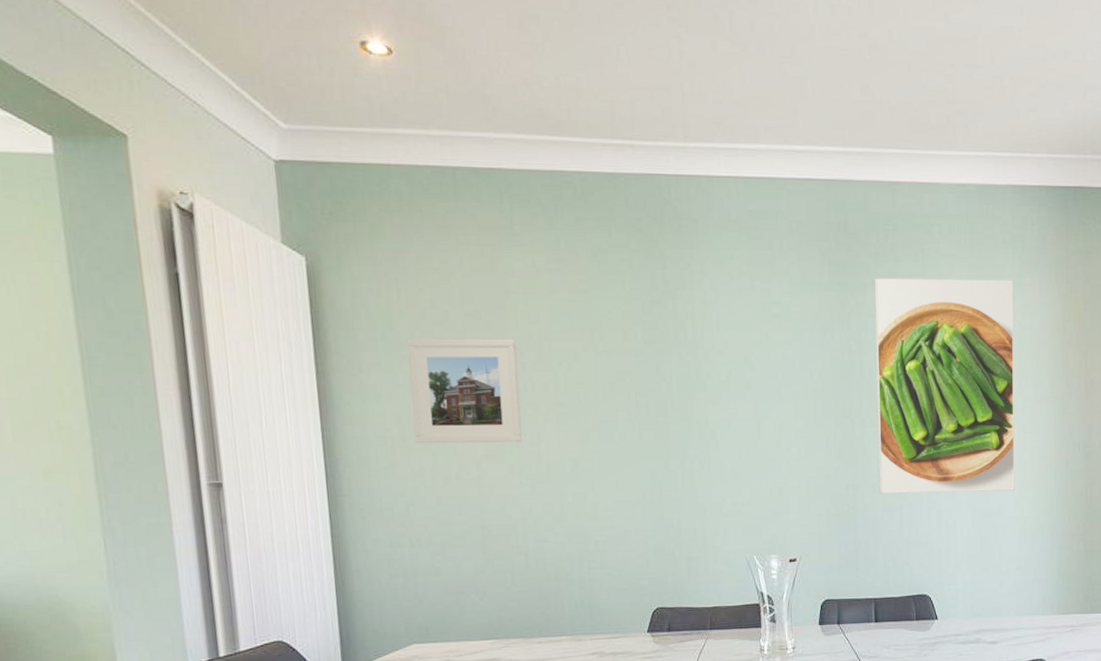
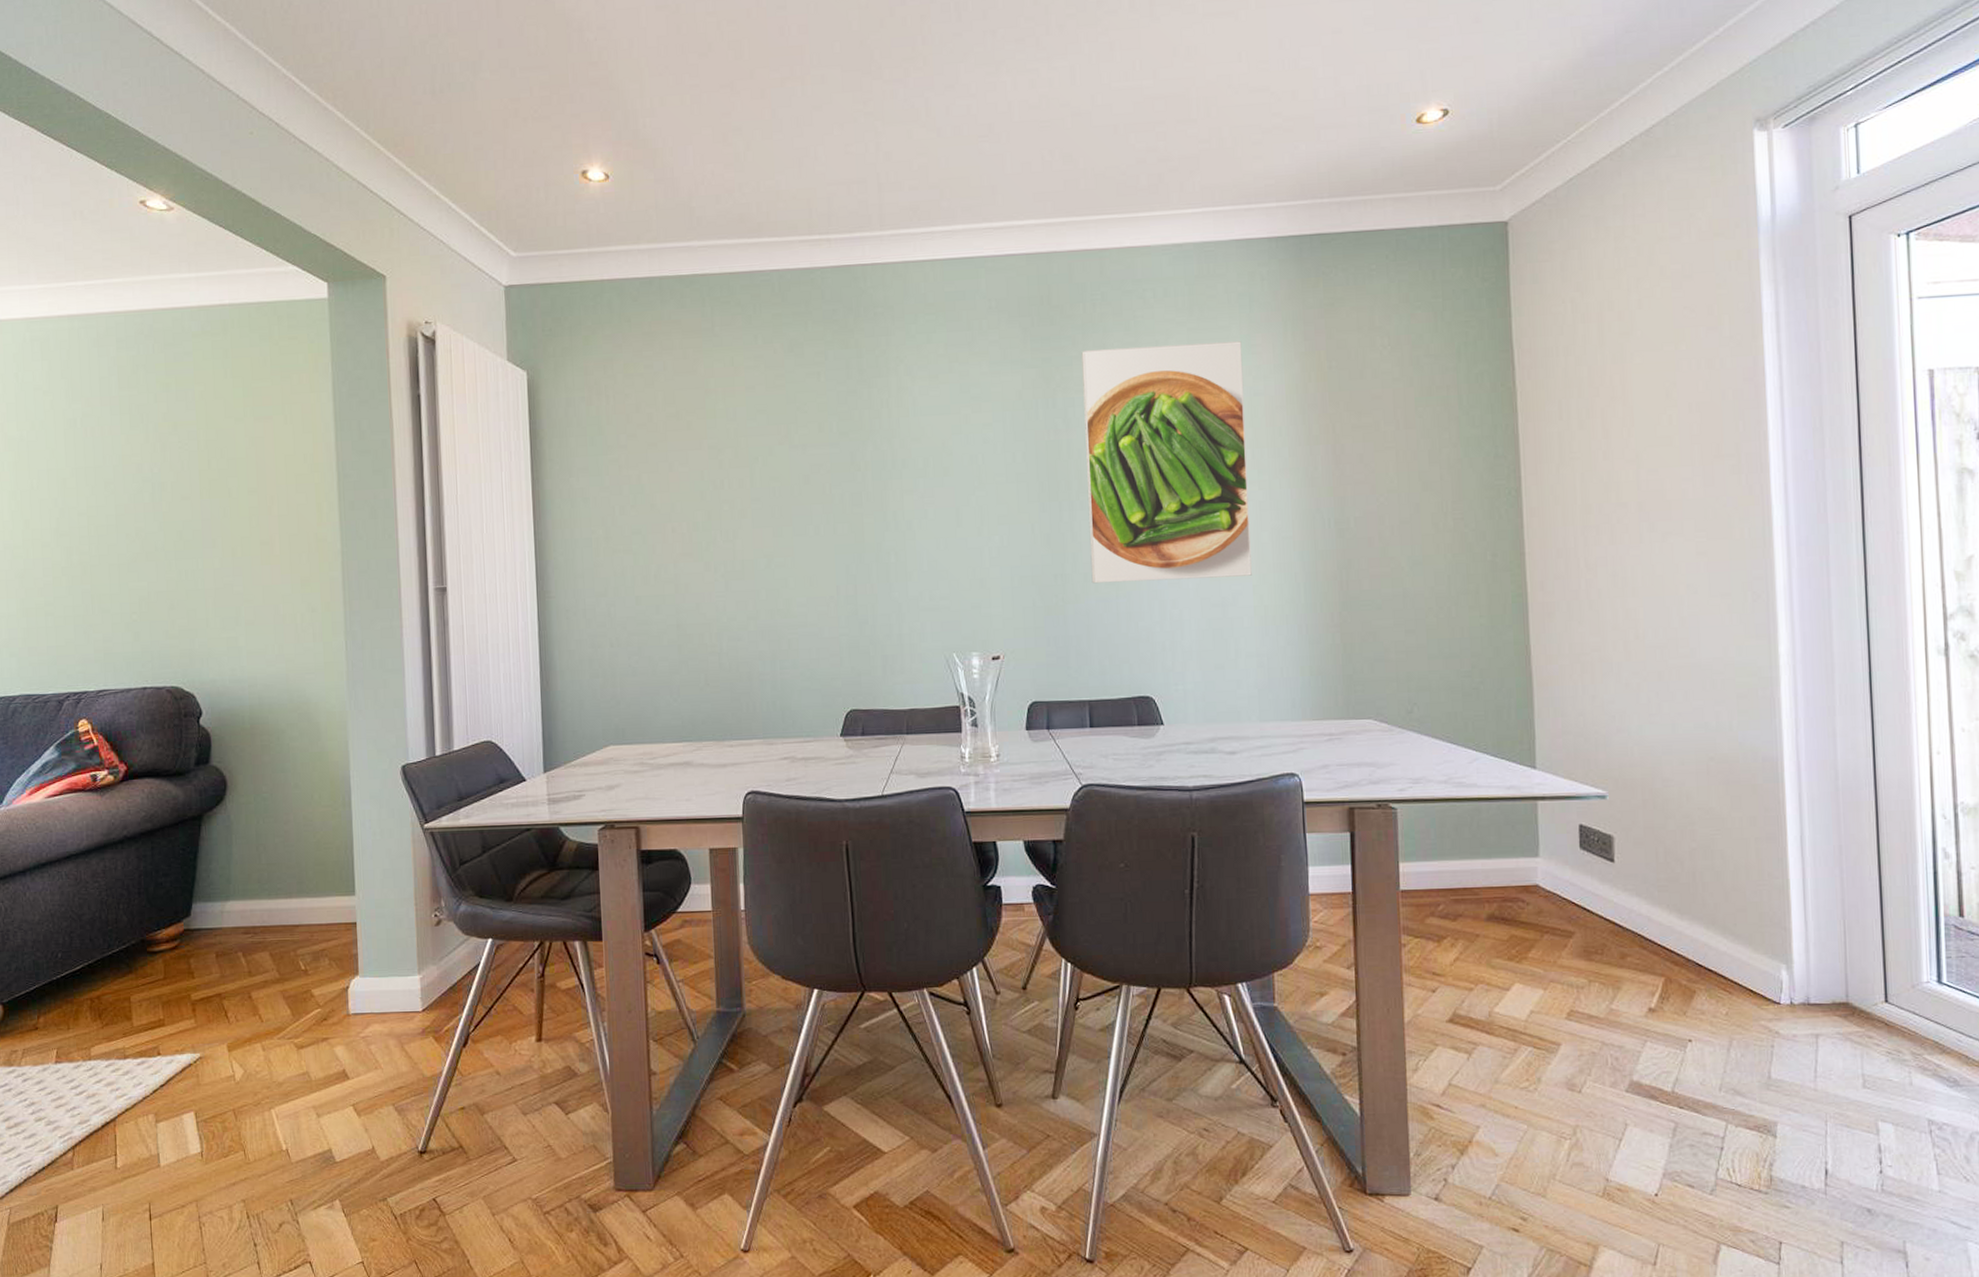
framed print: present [407,339,523,444] -> none [614,438,719,545]

